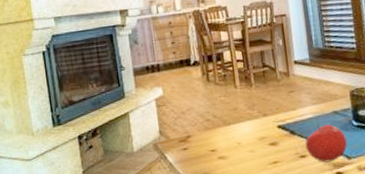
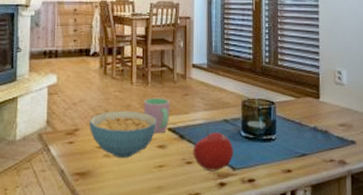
cereal bowl: none [199,113,266,159] -> present [88,110,157,158]
cup: none [249,97,278,133] -> present [143,98,170,134]

